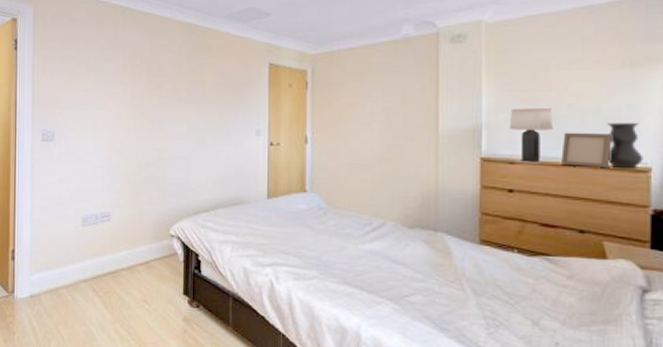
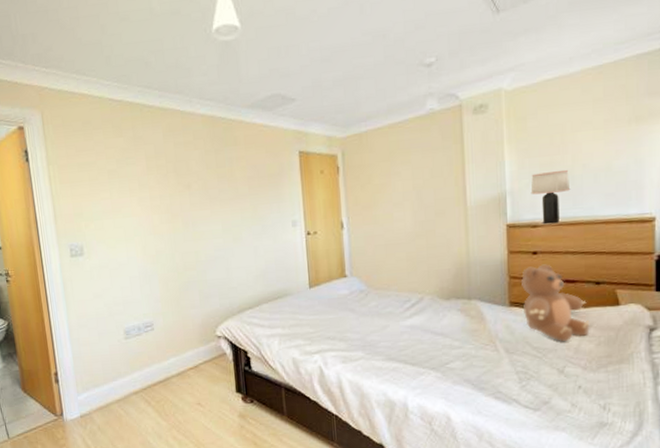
teddy bear: none [493,204,571,290] -> present [520,264,590,341]
photo frame: present [561,132,612,168] -> none [578,189,621,224]
vase: present [607,123,644,169] -> none [617,176,649,221]

